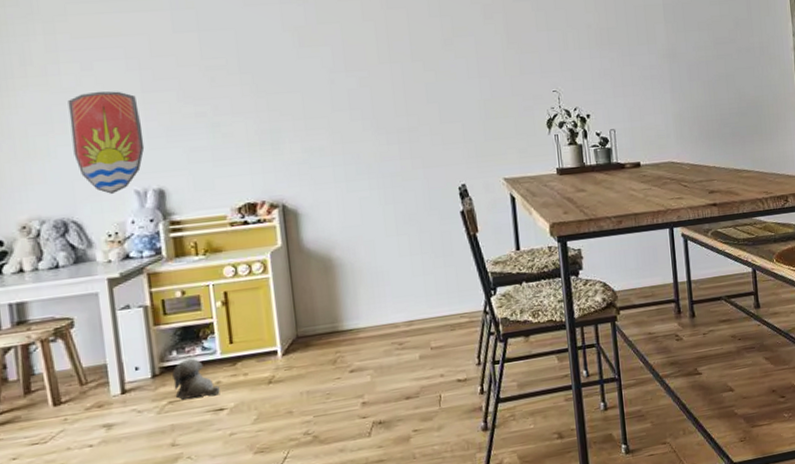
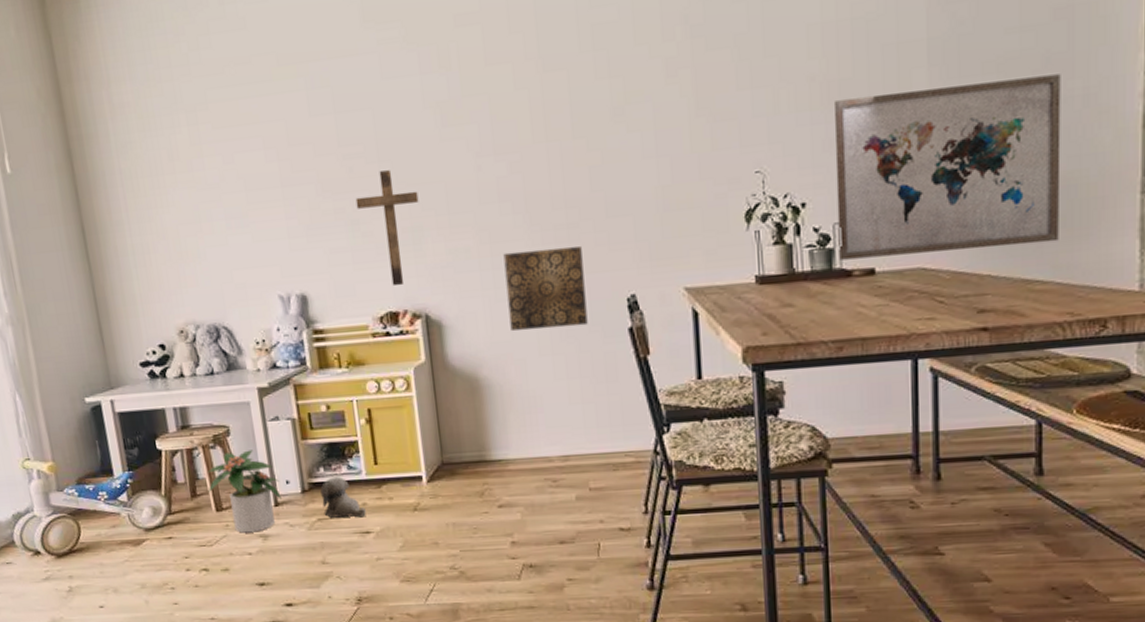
potted plant: none [45,340,129,426] -> present [208,450,281,533]
decorative shield: present [67,91,145,194] -> none [213,186,286,299]
crucifix: none [217,81,277,181] -> present [355,170,419,287]
wall art: none [354,145,427,217] -> present [503,245,588,332]
wall art: none [606,33,754,157] -> present [834,74,1061,260]

